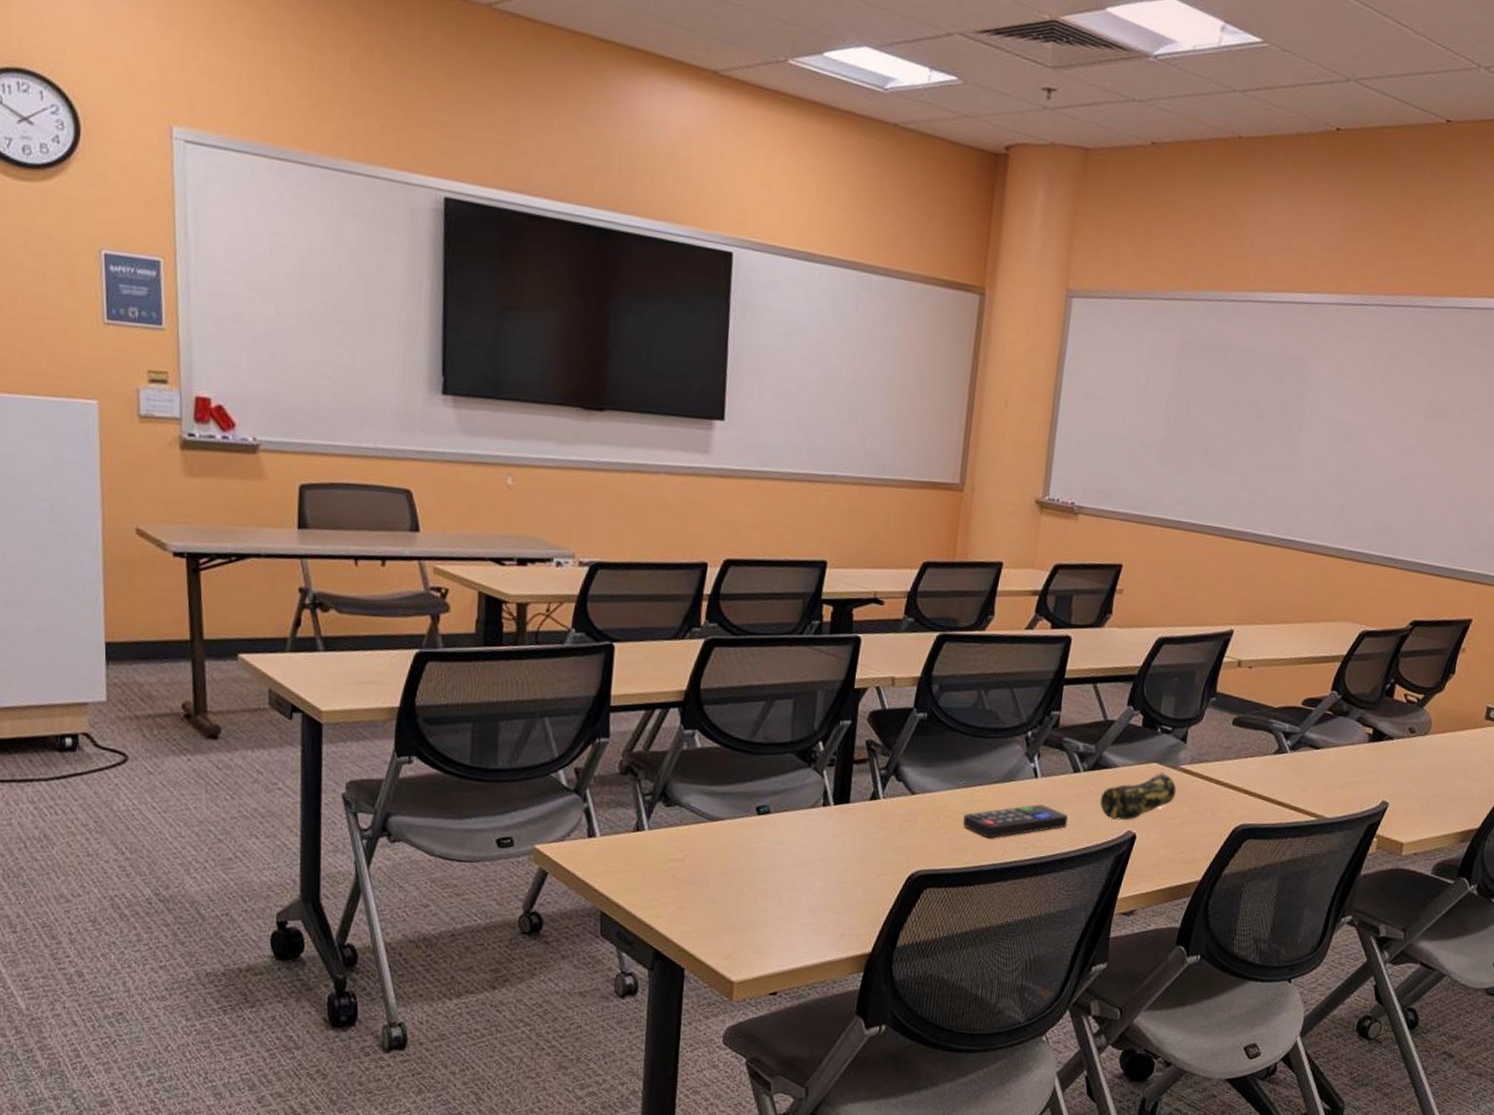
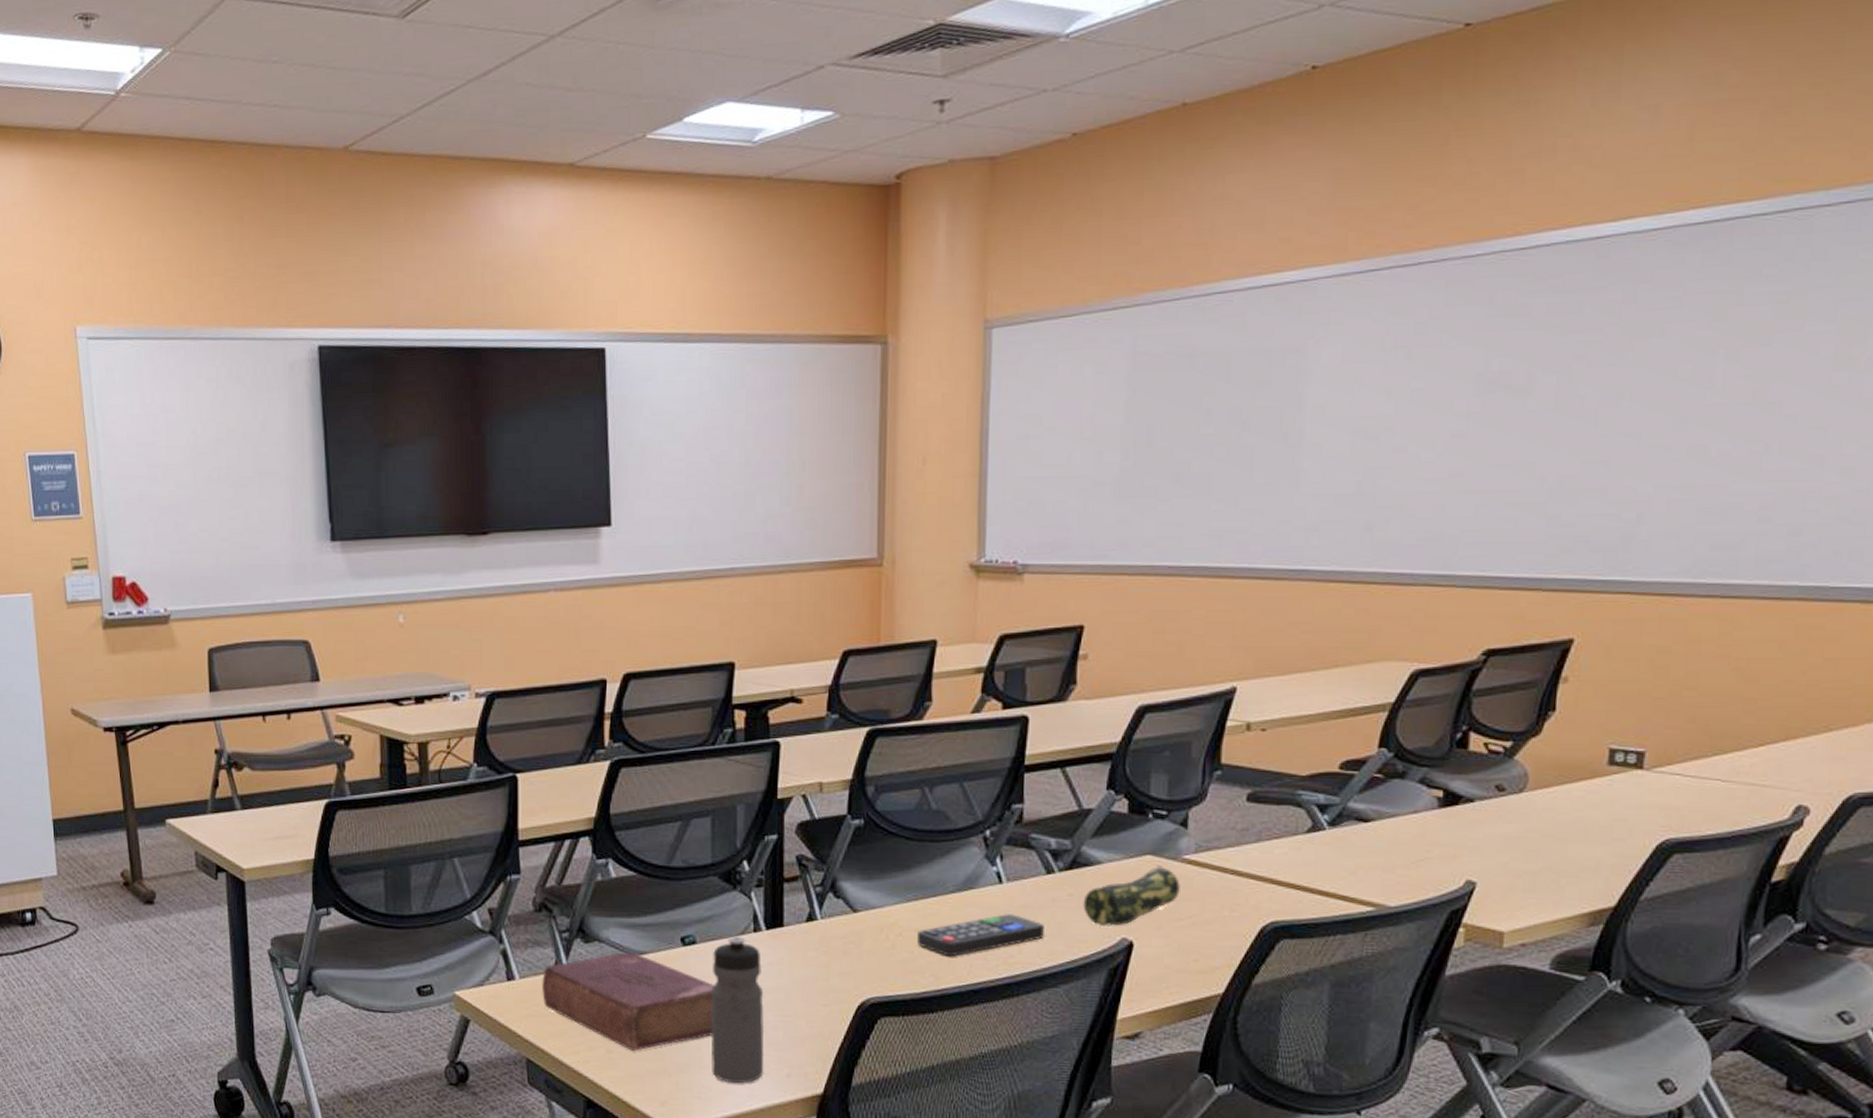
book: none [621,817,783,909] -> present [542,951,714,1051]
water bottle: none [774,809,827,942] -> present [710,936,765,1084]

